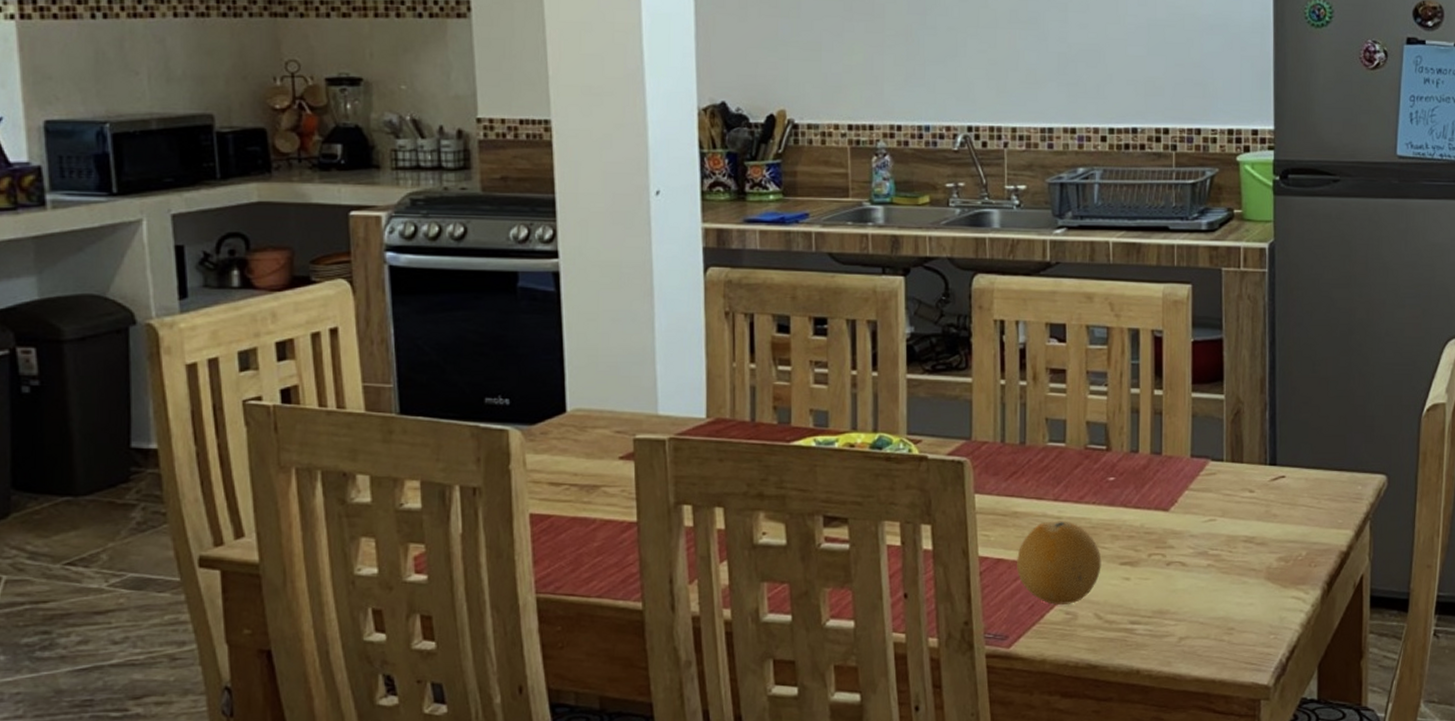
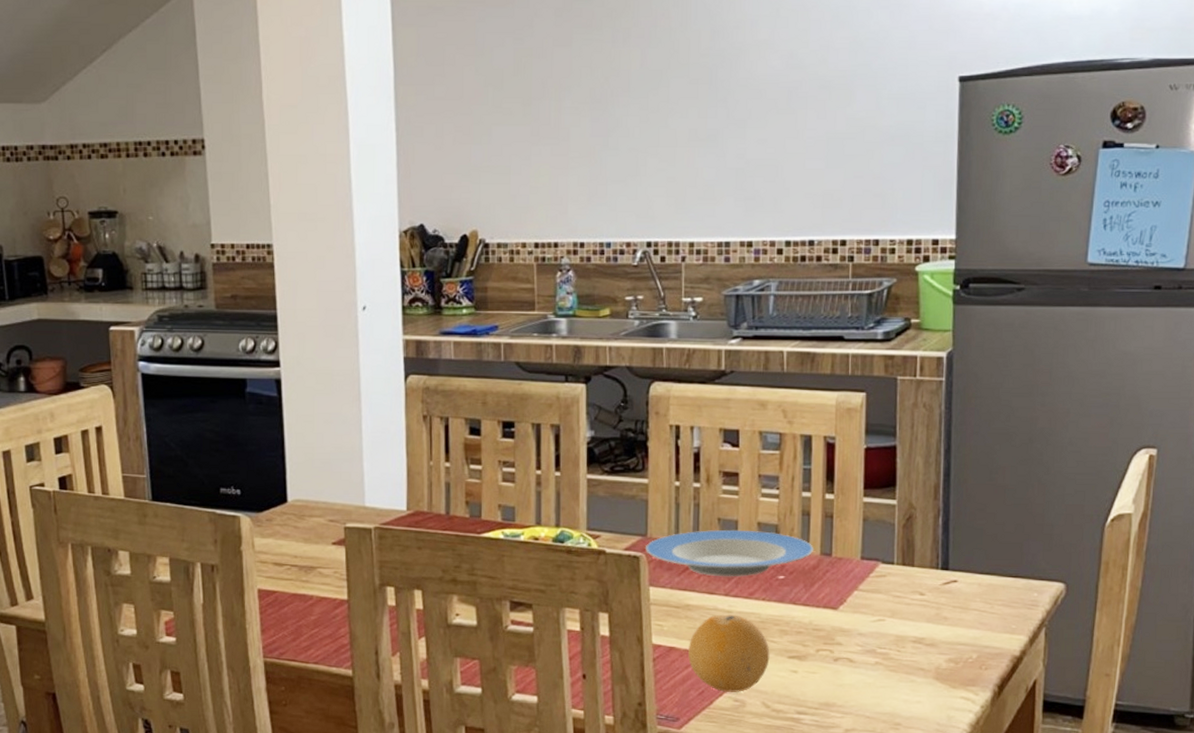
plate: none [970,430,1144,481] -> present [646,529,814,577]

